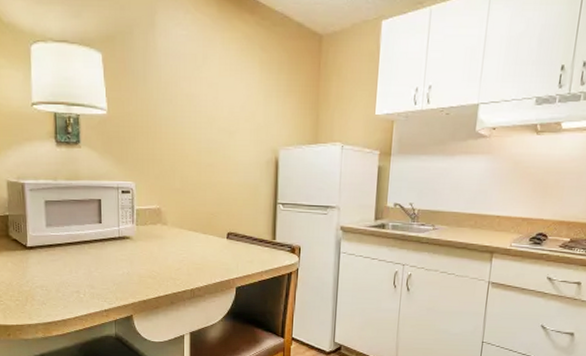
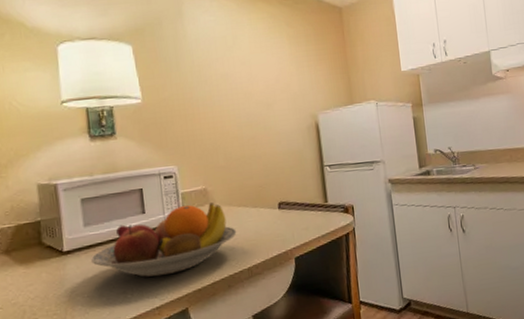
fruit bowl: none [51,222,184,283] -> present [91,203,237,277]

